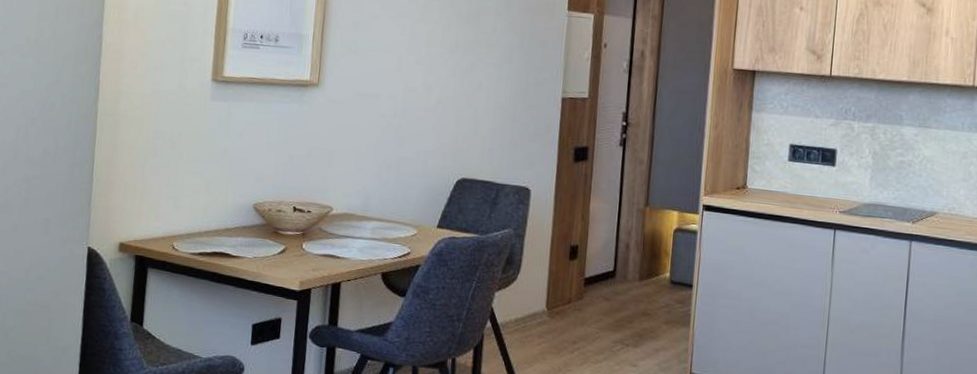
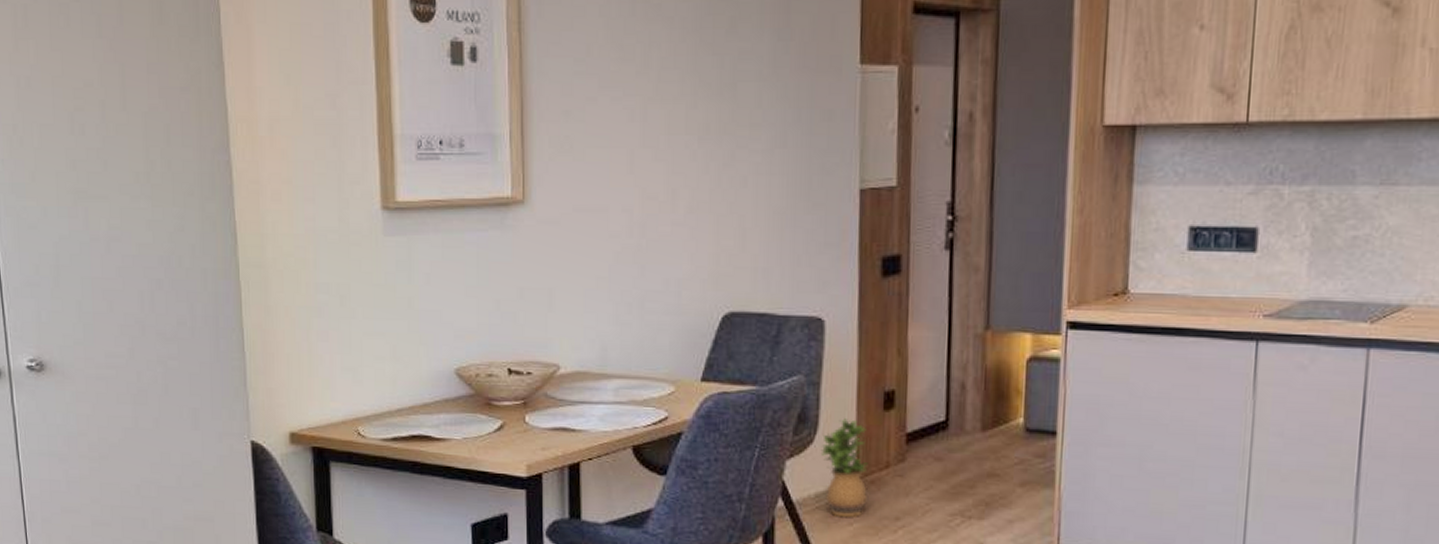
potted plant: none [521,264,556,339] -> present [820,419,868,517]

